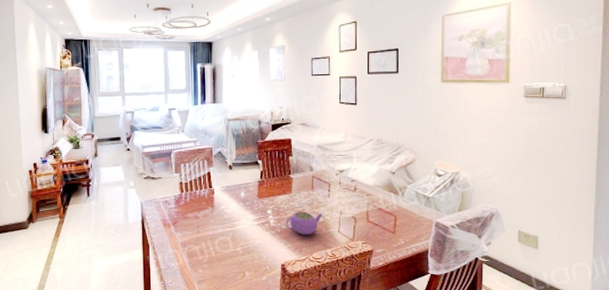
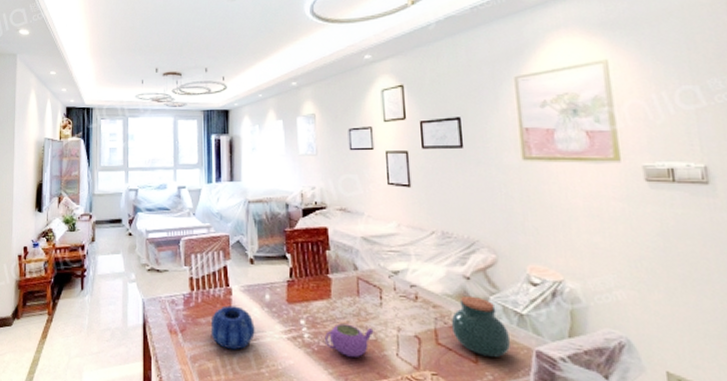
decorative bowl: none [197,202,232,236] -> present [210,305,255,350]
jar: none [379,186,419,229] -> present [451,295,511,358]

